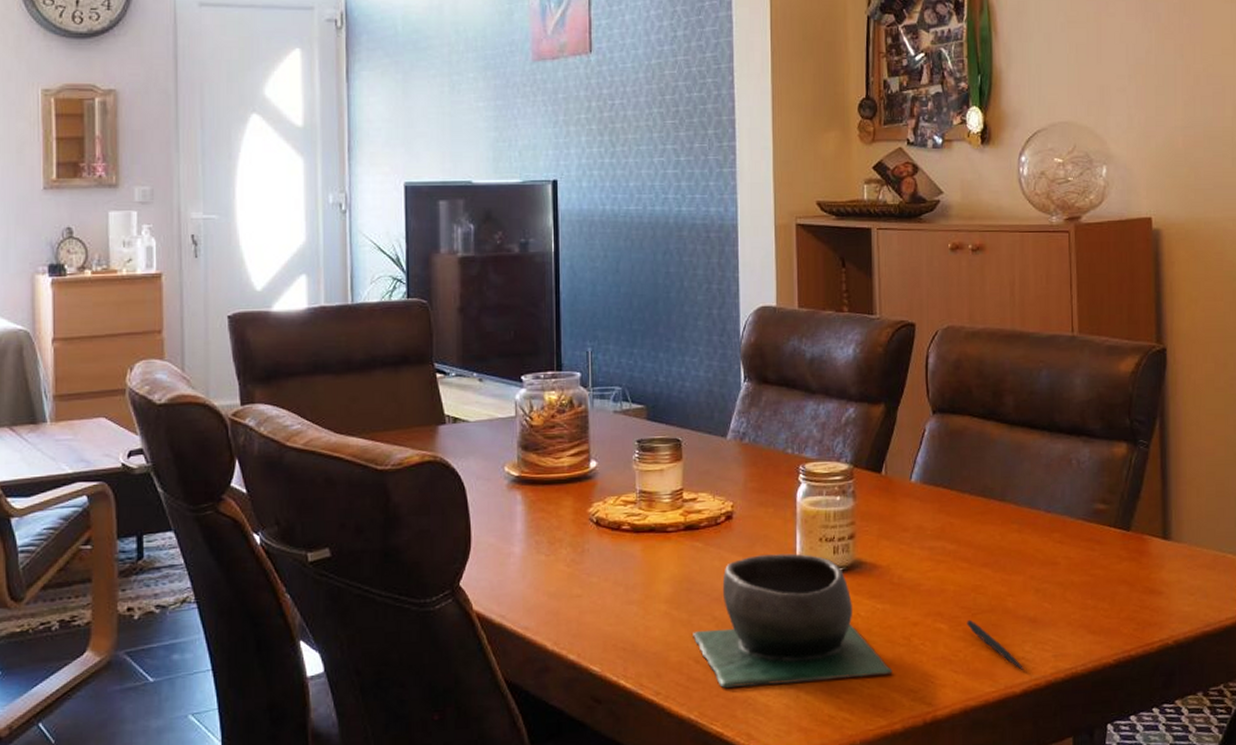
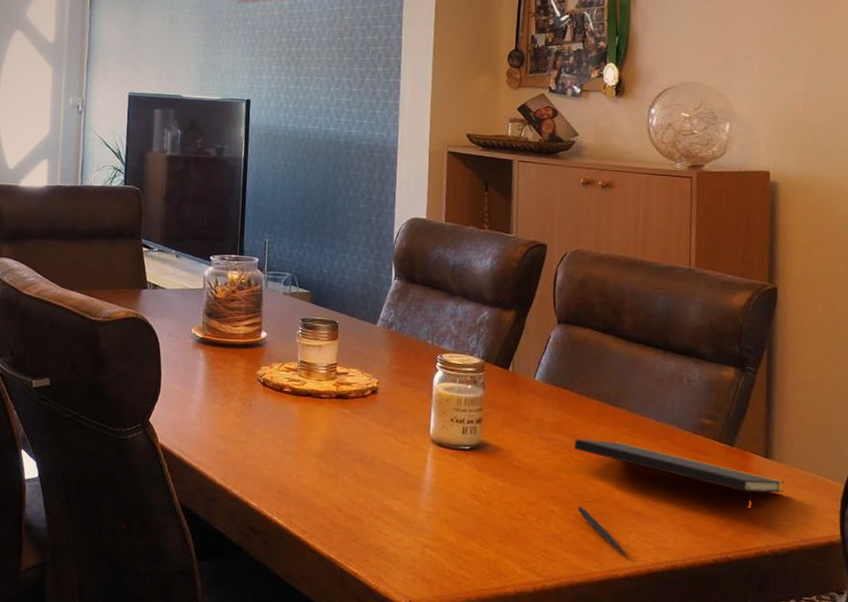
bowl: present [693,553,893,688] -> none [337,427,508,544]
notepad: none [960,541,1185,607] -> present [575,439,785,517]

